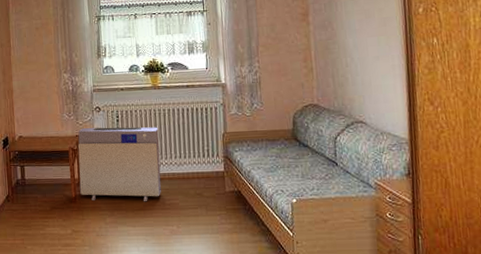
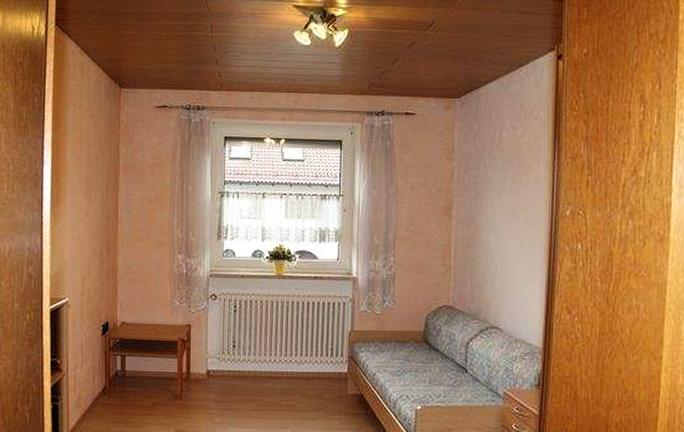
air purifier: present [78,127,162,202] -> none [187,316,280,402]

